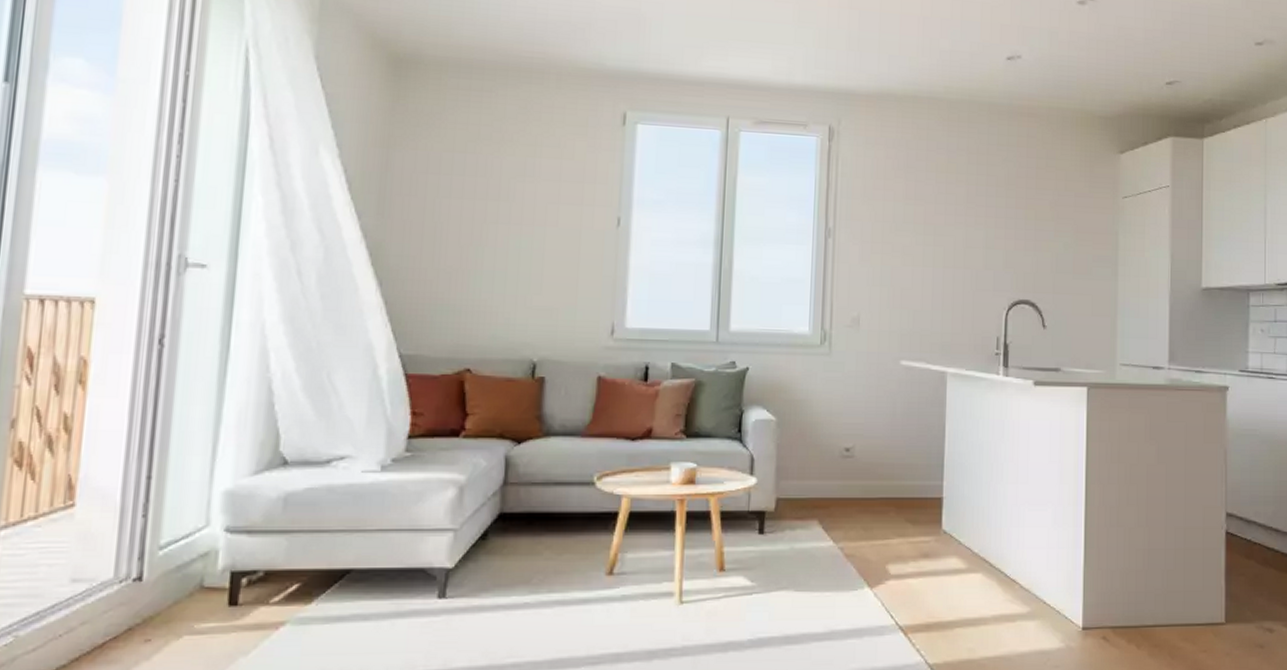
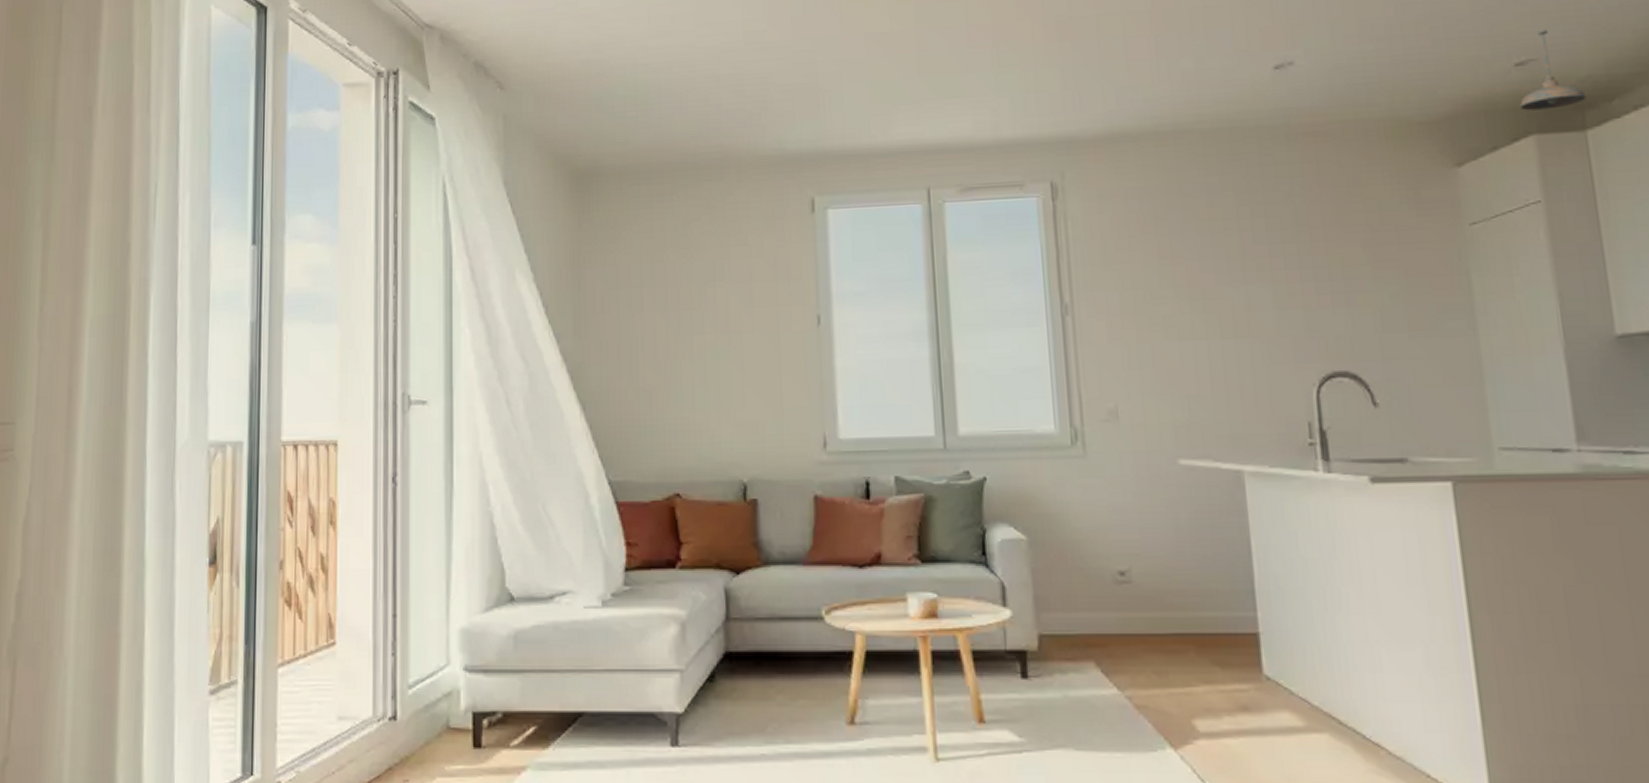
pendant light: none [1165,60,1207,120] -> present [1520,29,1587,111]

